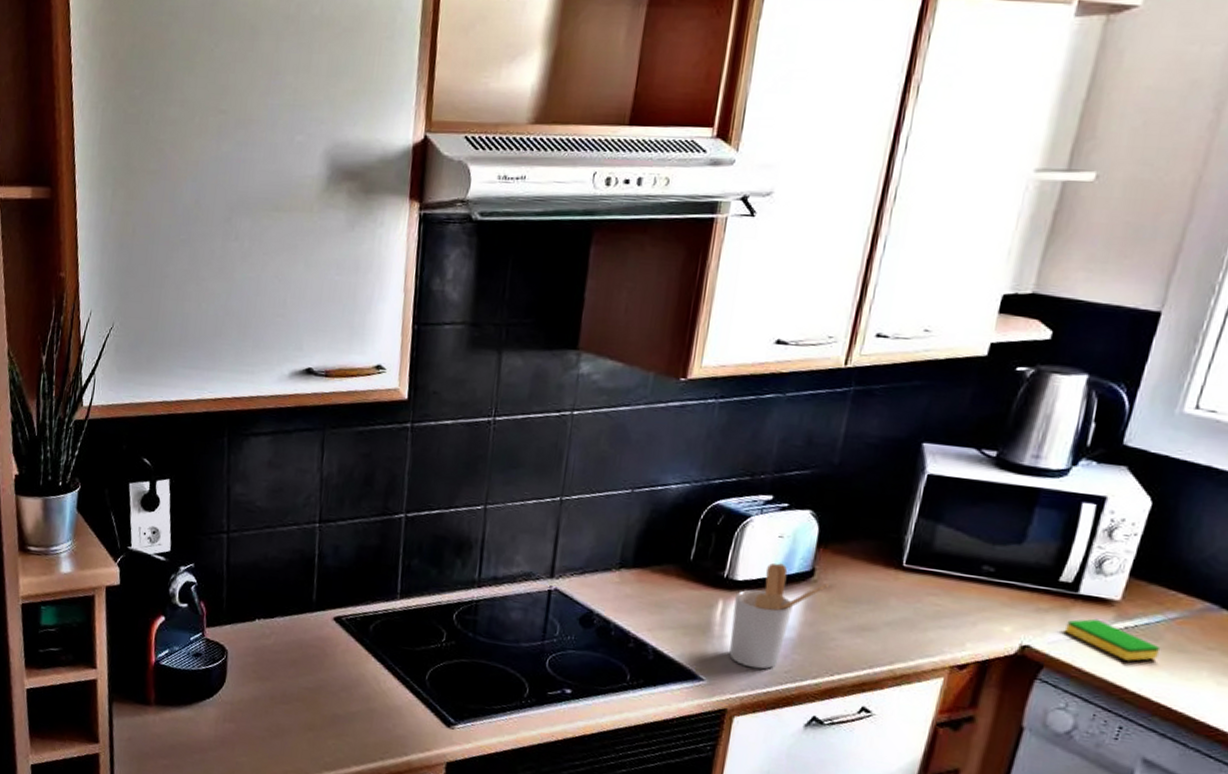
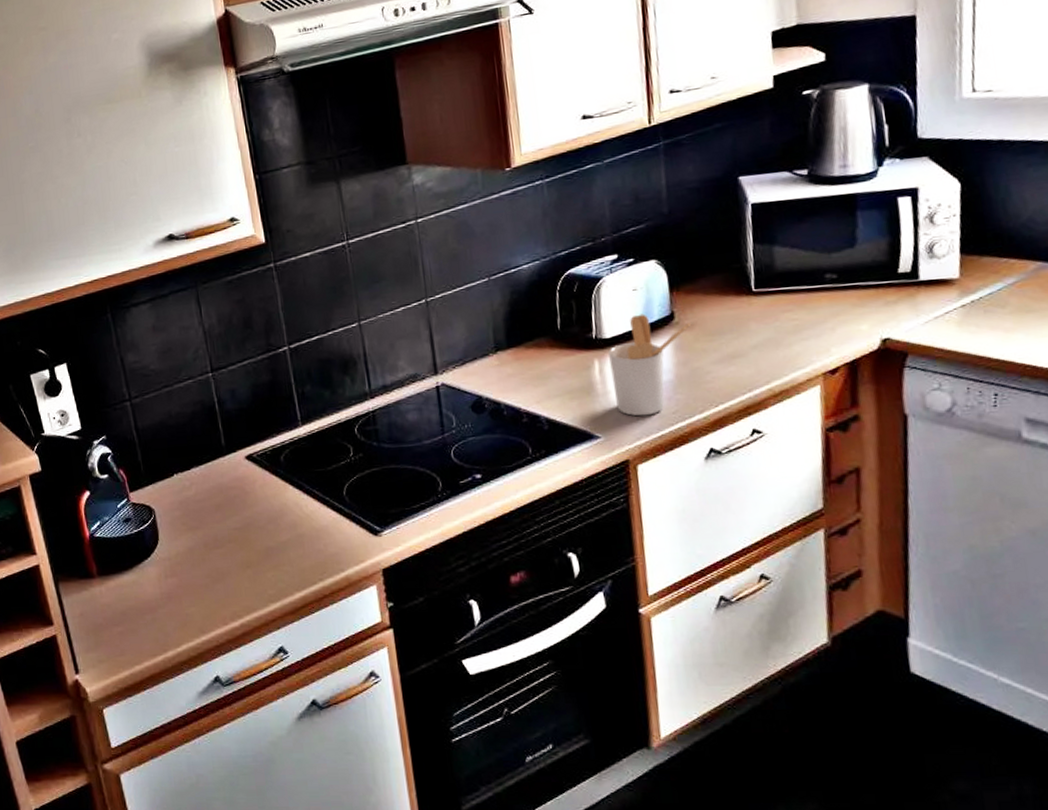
dish sponge: present [1065,618,1161,661] -> none [917,299,1010,332]

